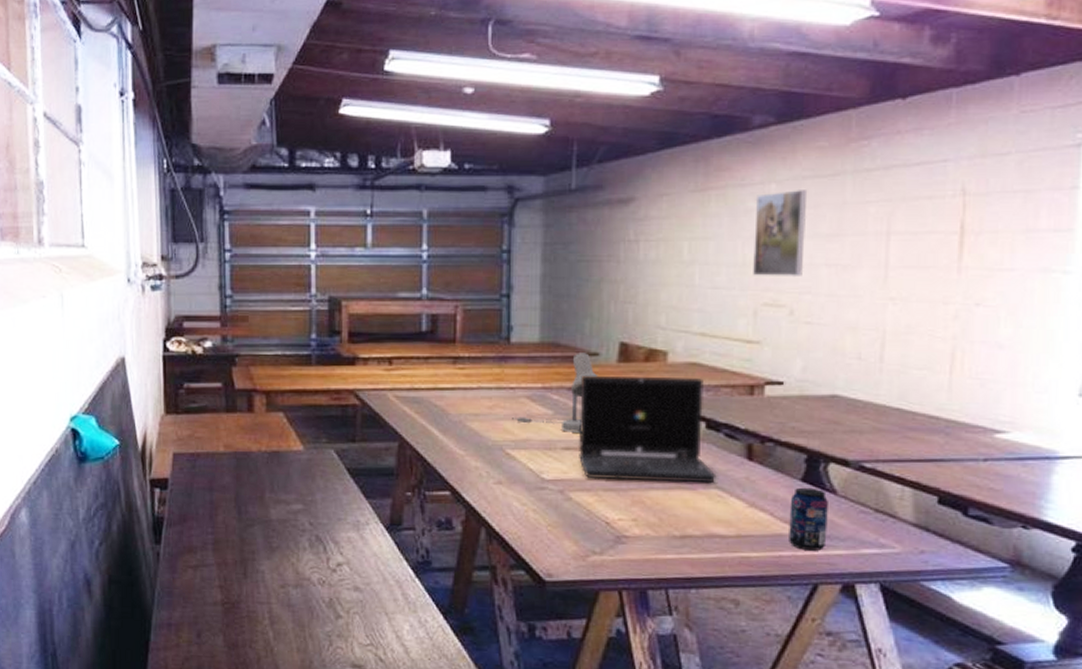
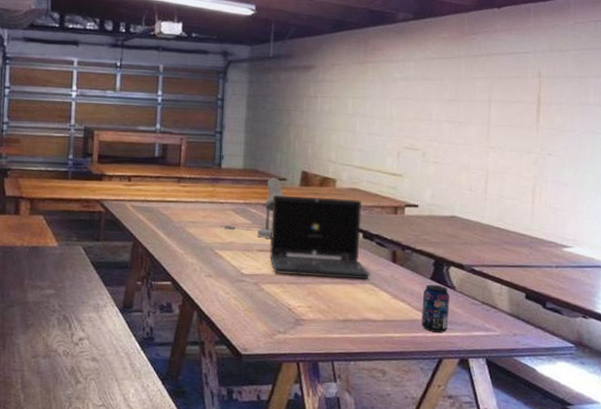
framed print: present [753,190,808,276] -> none [397,67,435,129]

